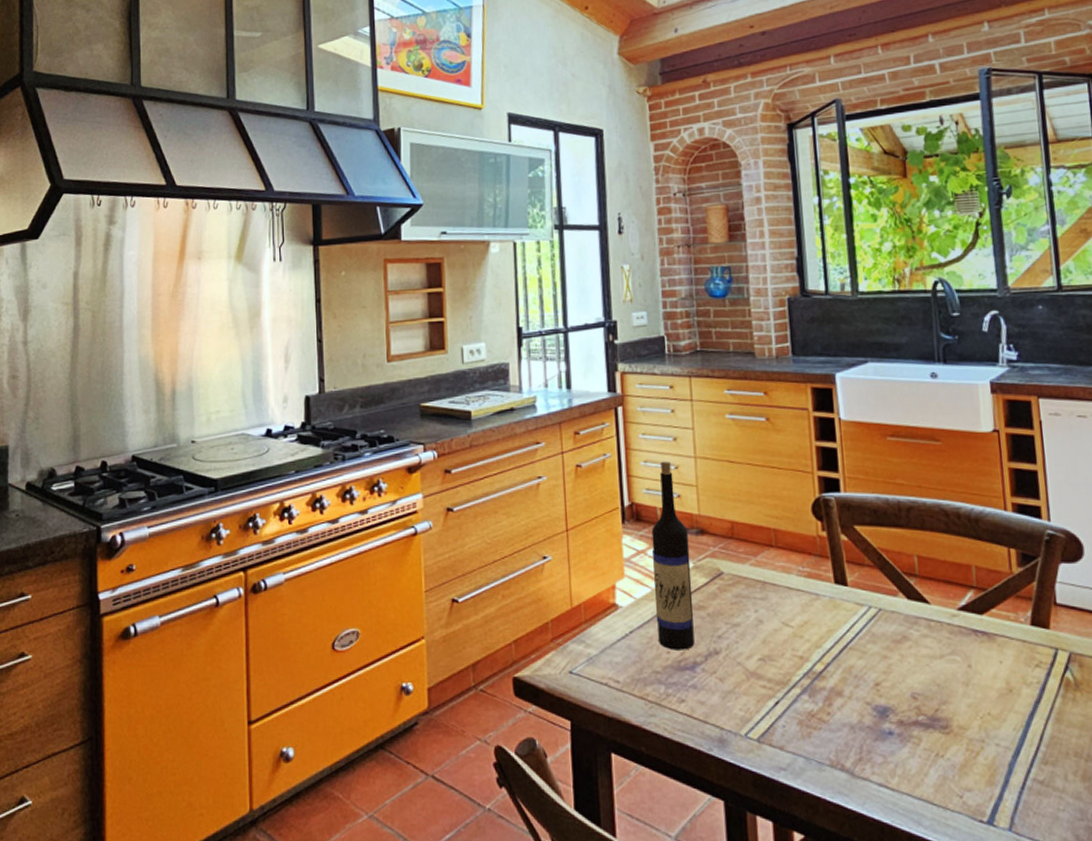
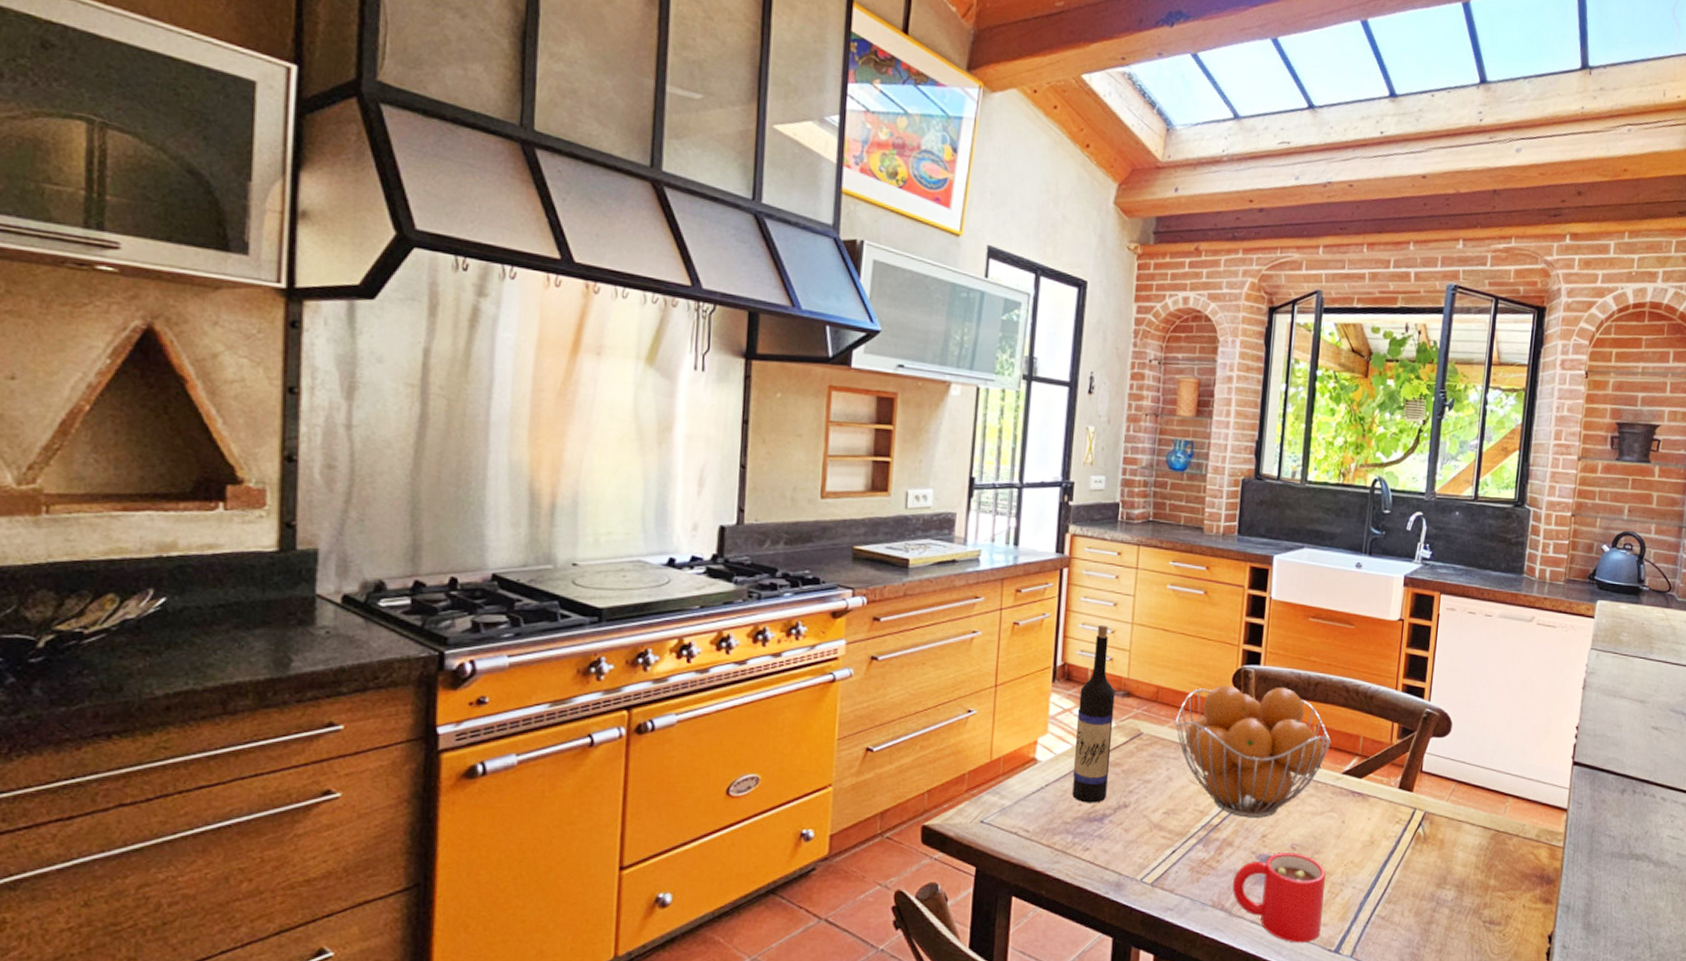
fruit basket: none [756,514,938,663] -> present [1176,685,1331,818]
mug: none [849,703,966,812] -> present [1232,853,1326,943]

